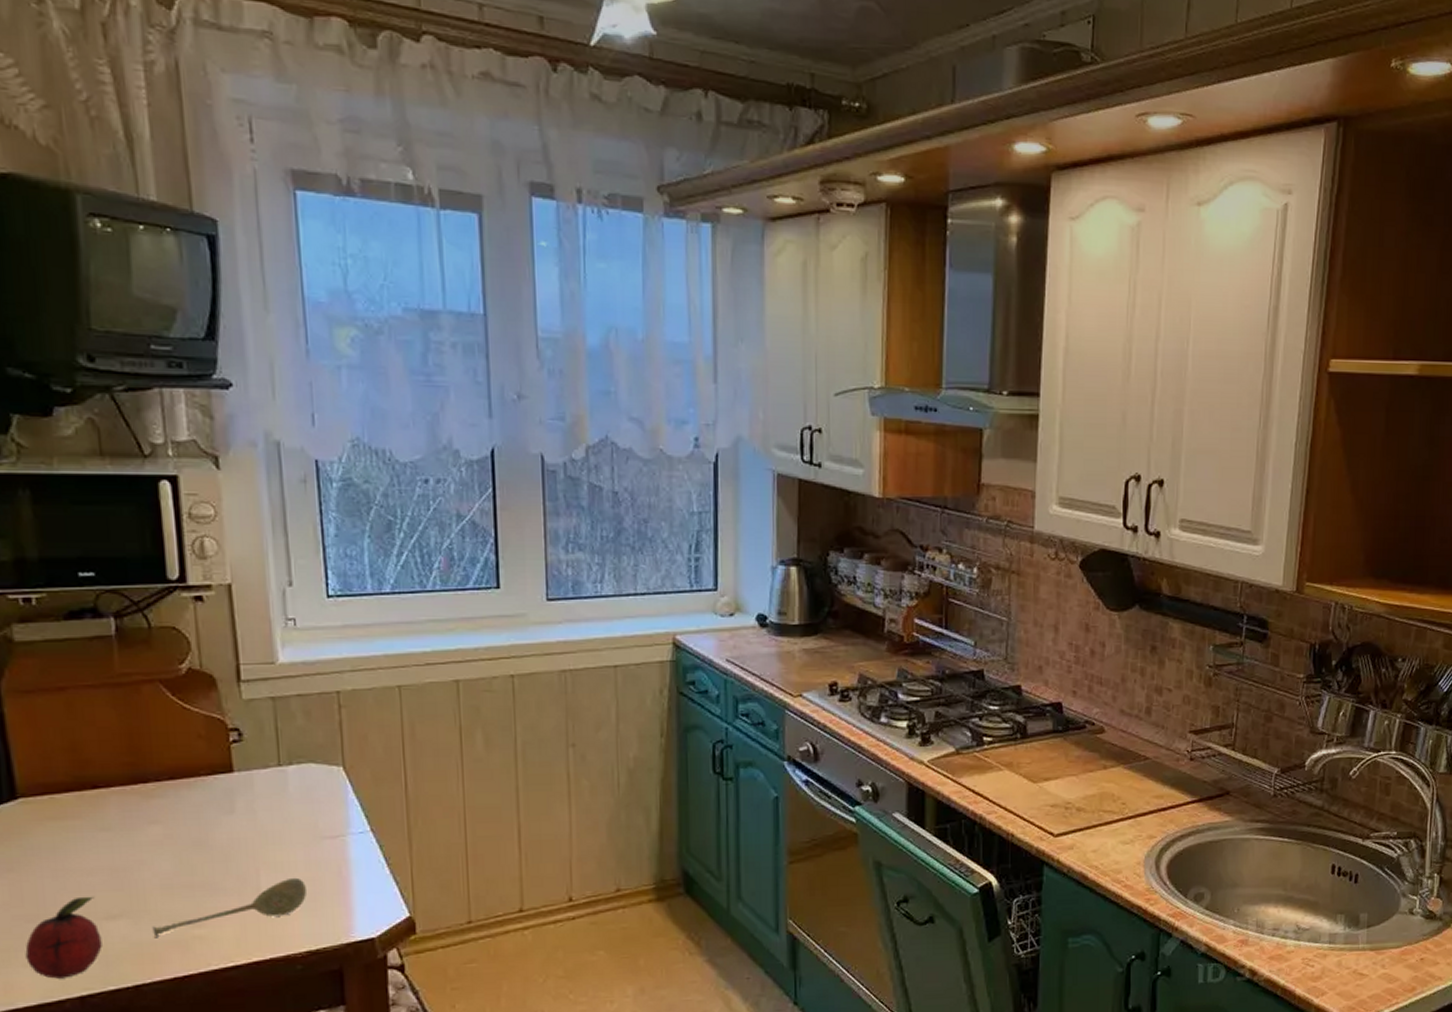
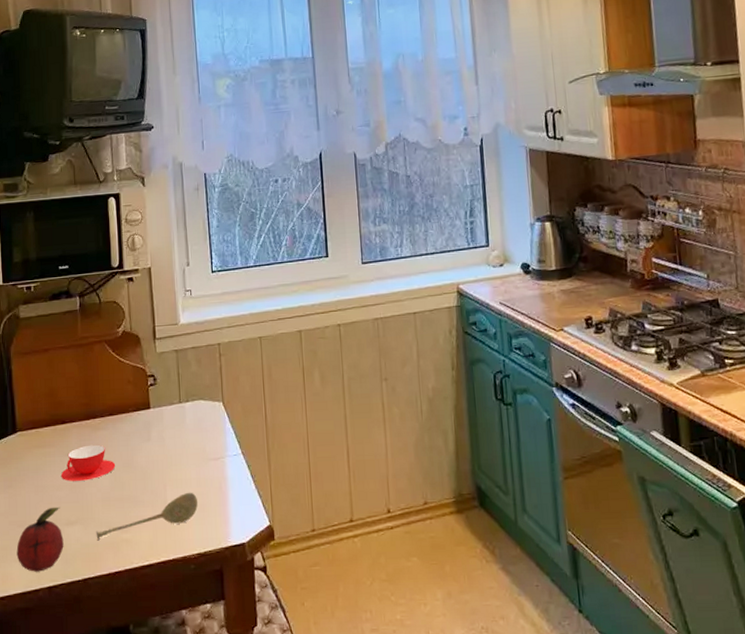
teacup: none [93,816,181,864] -> present [60,444,116,481]

